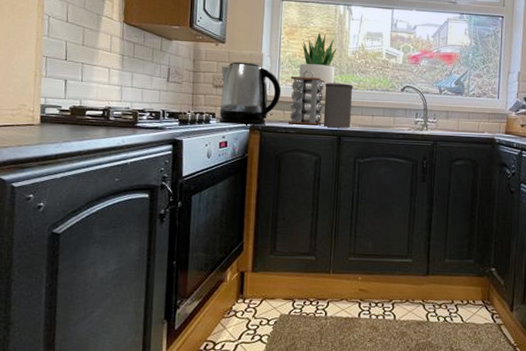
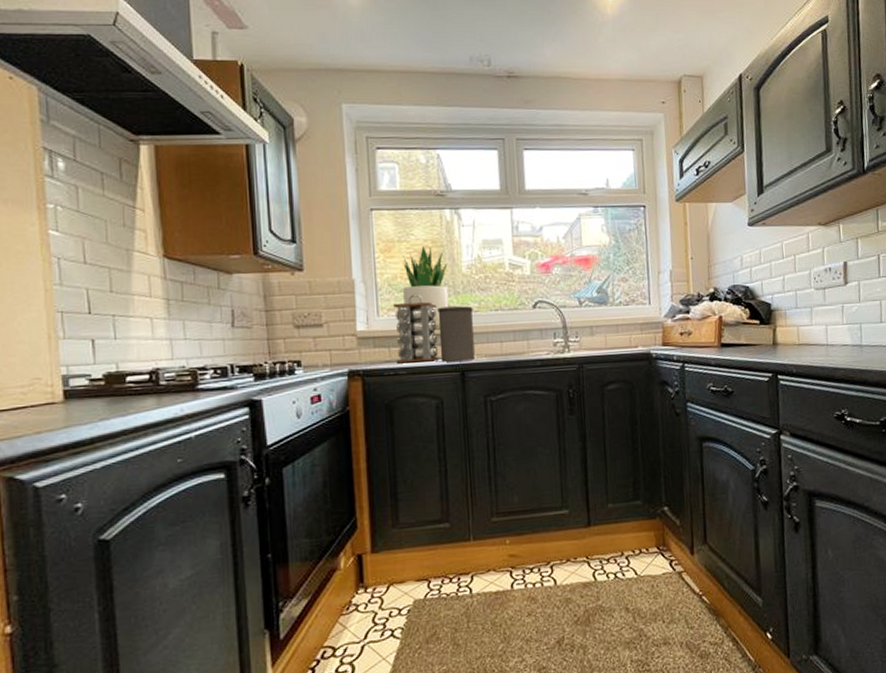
kettle: present [219,62,281,126] -> none [301,291,383,373]

